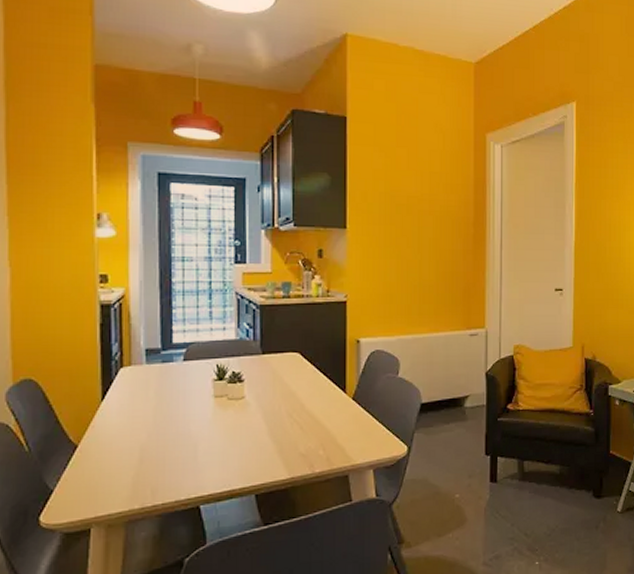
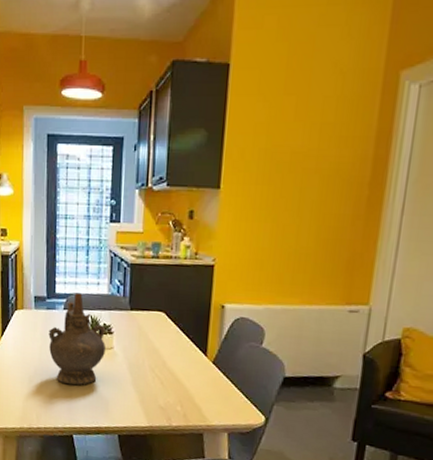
ceremonial vessel: none [165,341,237,447] -> present [48,293,106,386]

